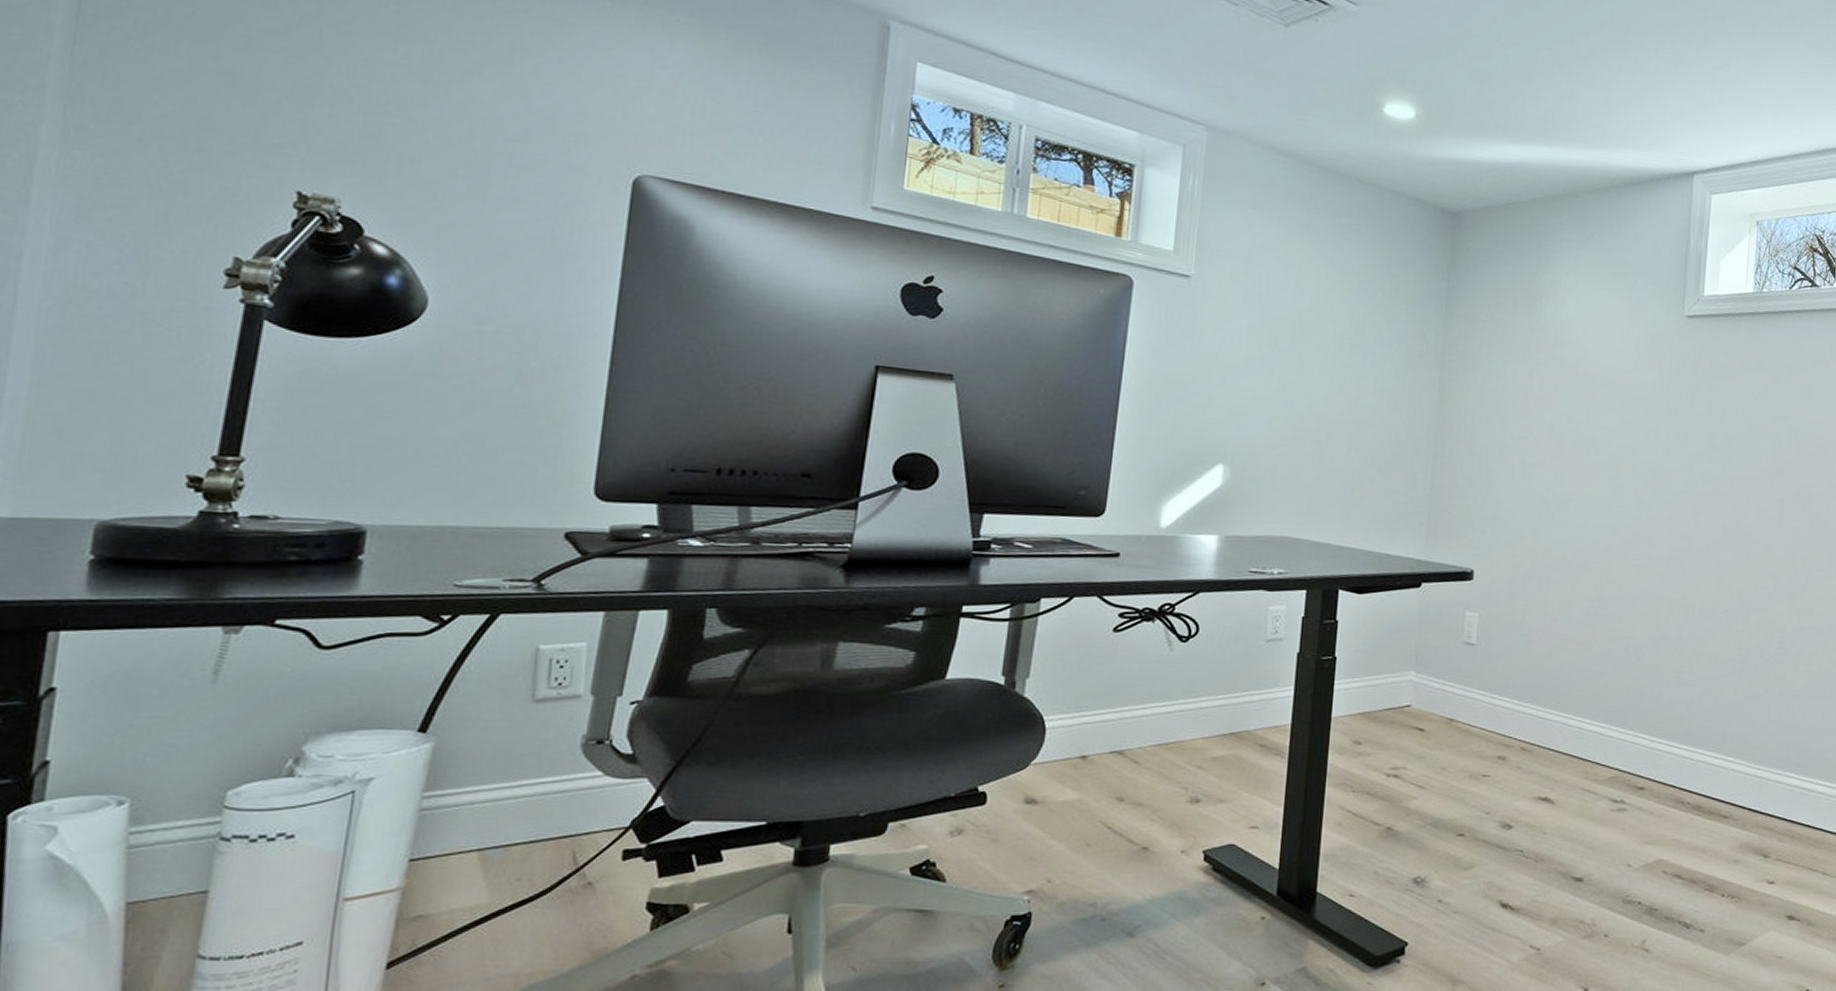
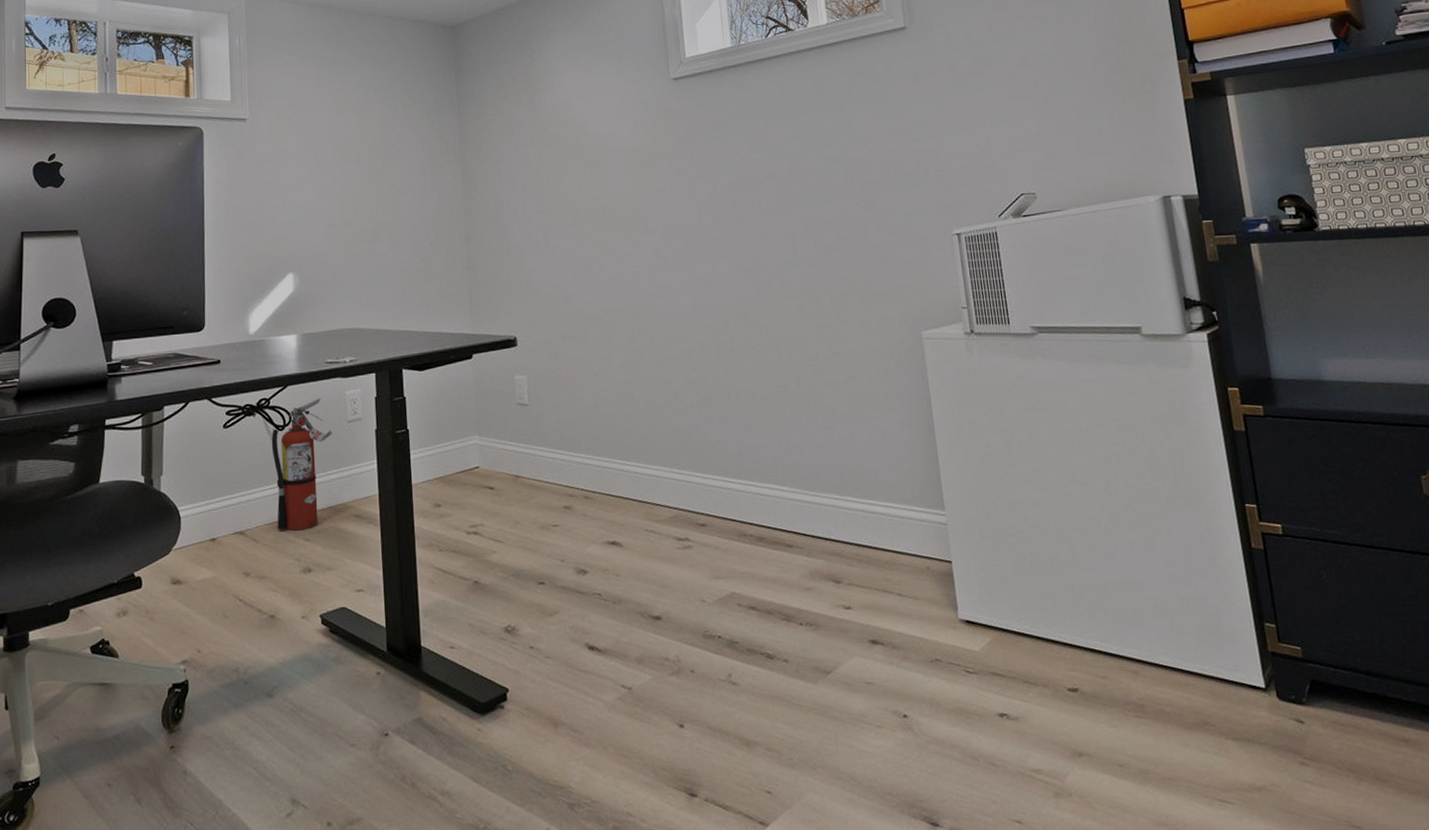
fire extinguisher: none [1165,611,1246,756] -> present [271,398,332,531]

